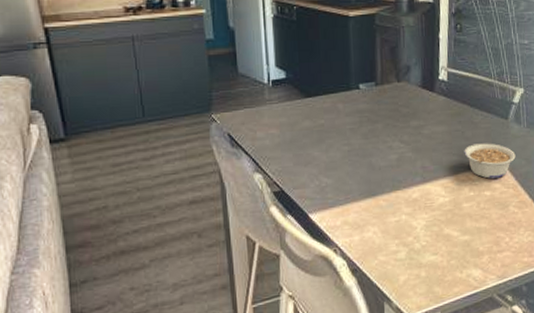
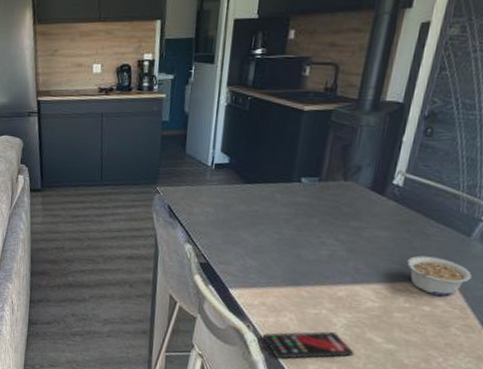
smartphone: none [351,236,436,278] -> present [262,331,353,359]

